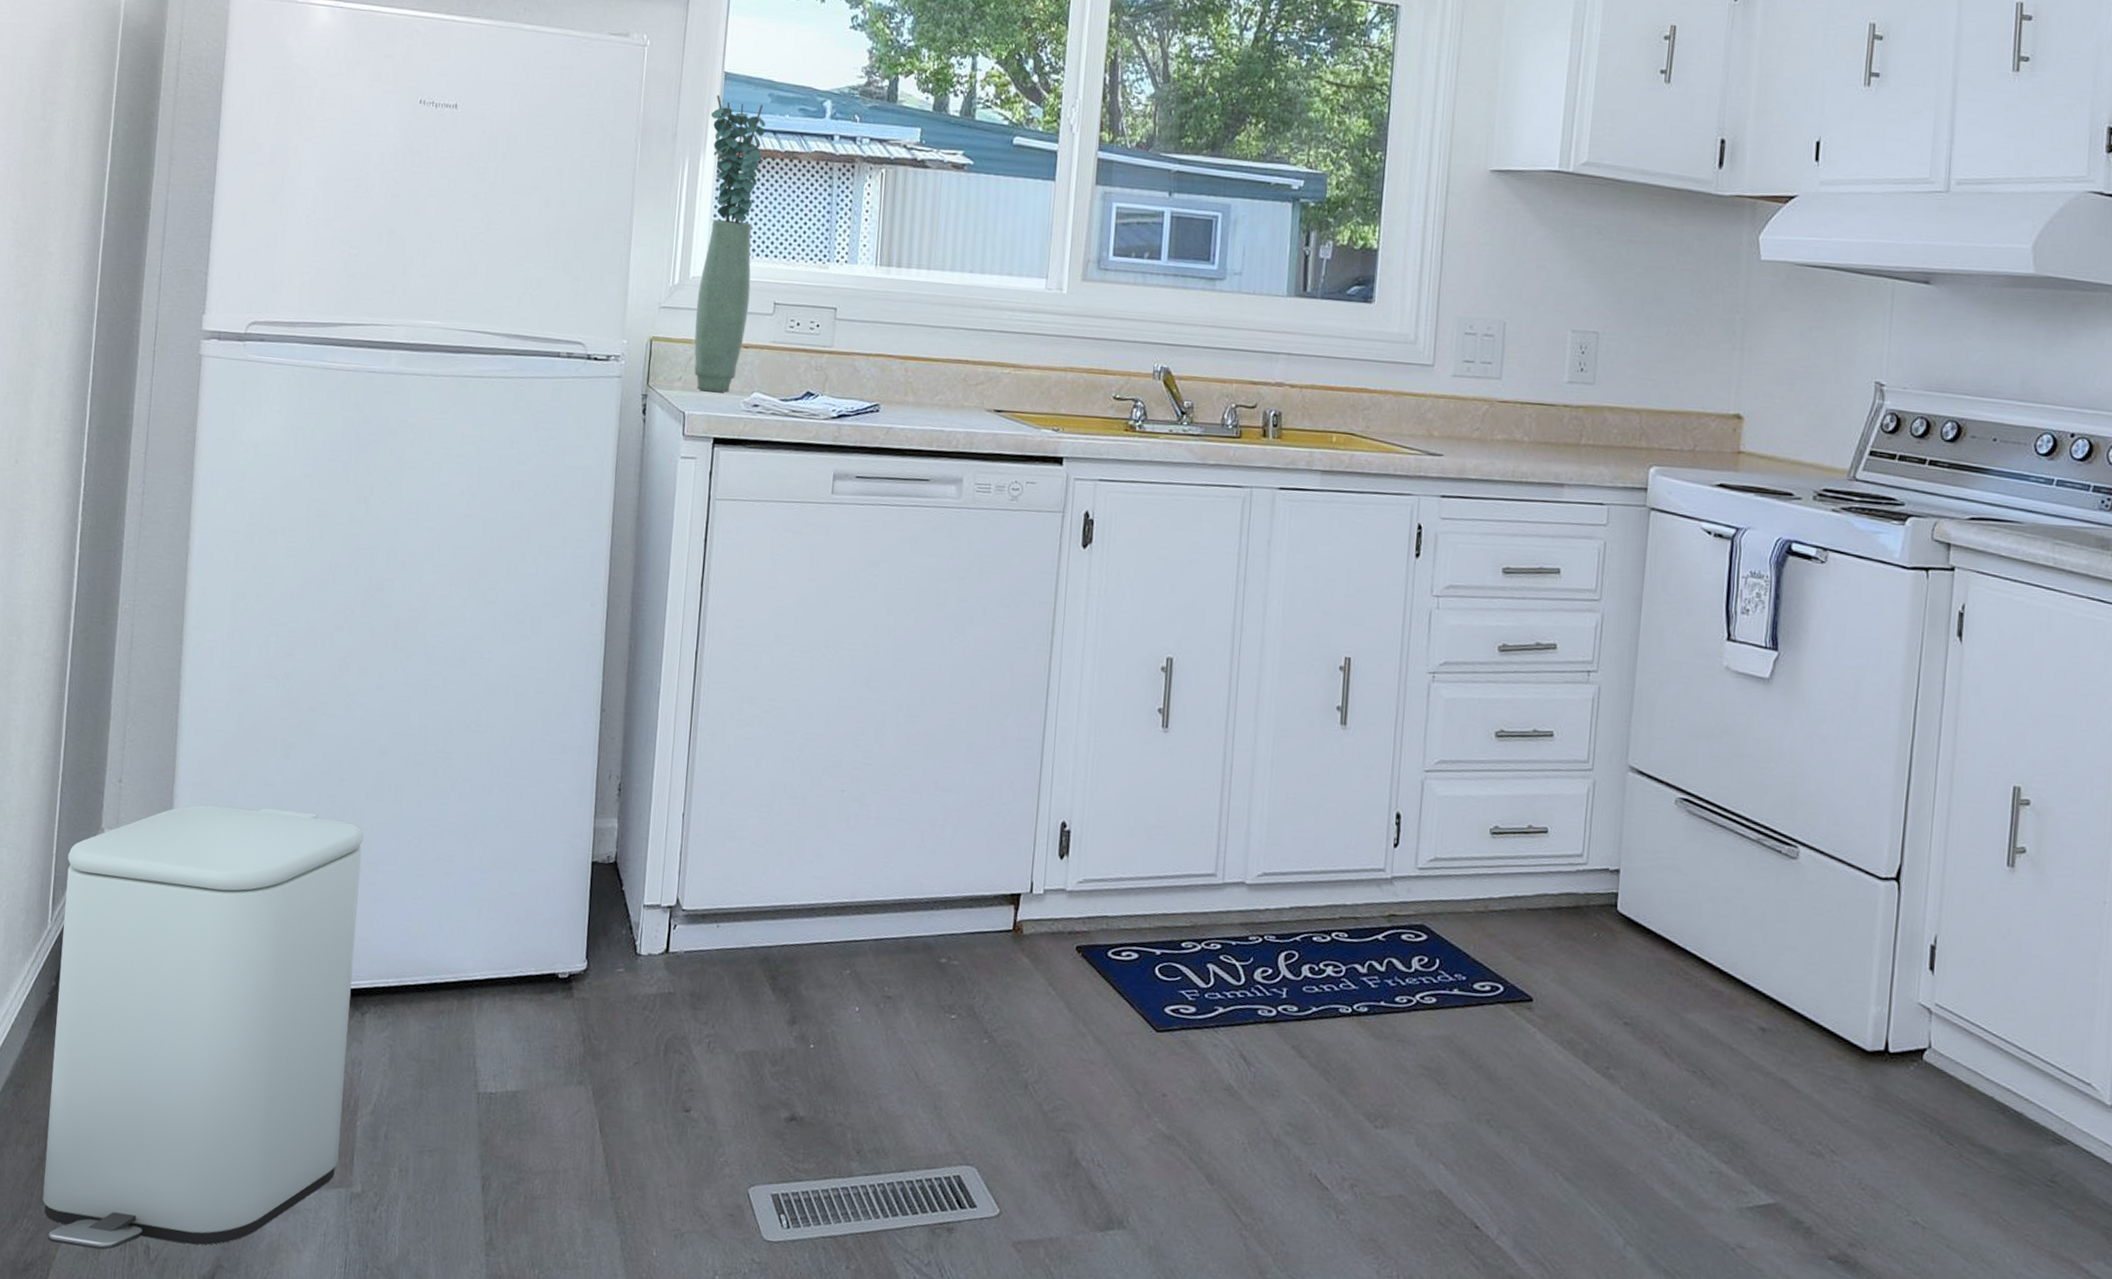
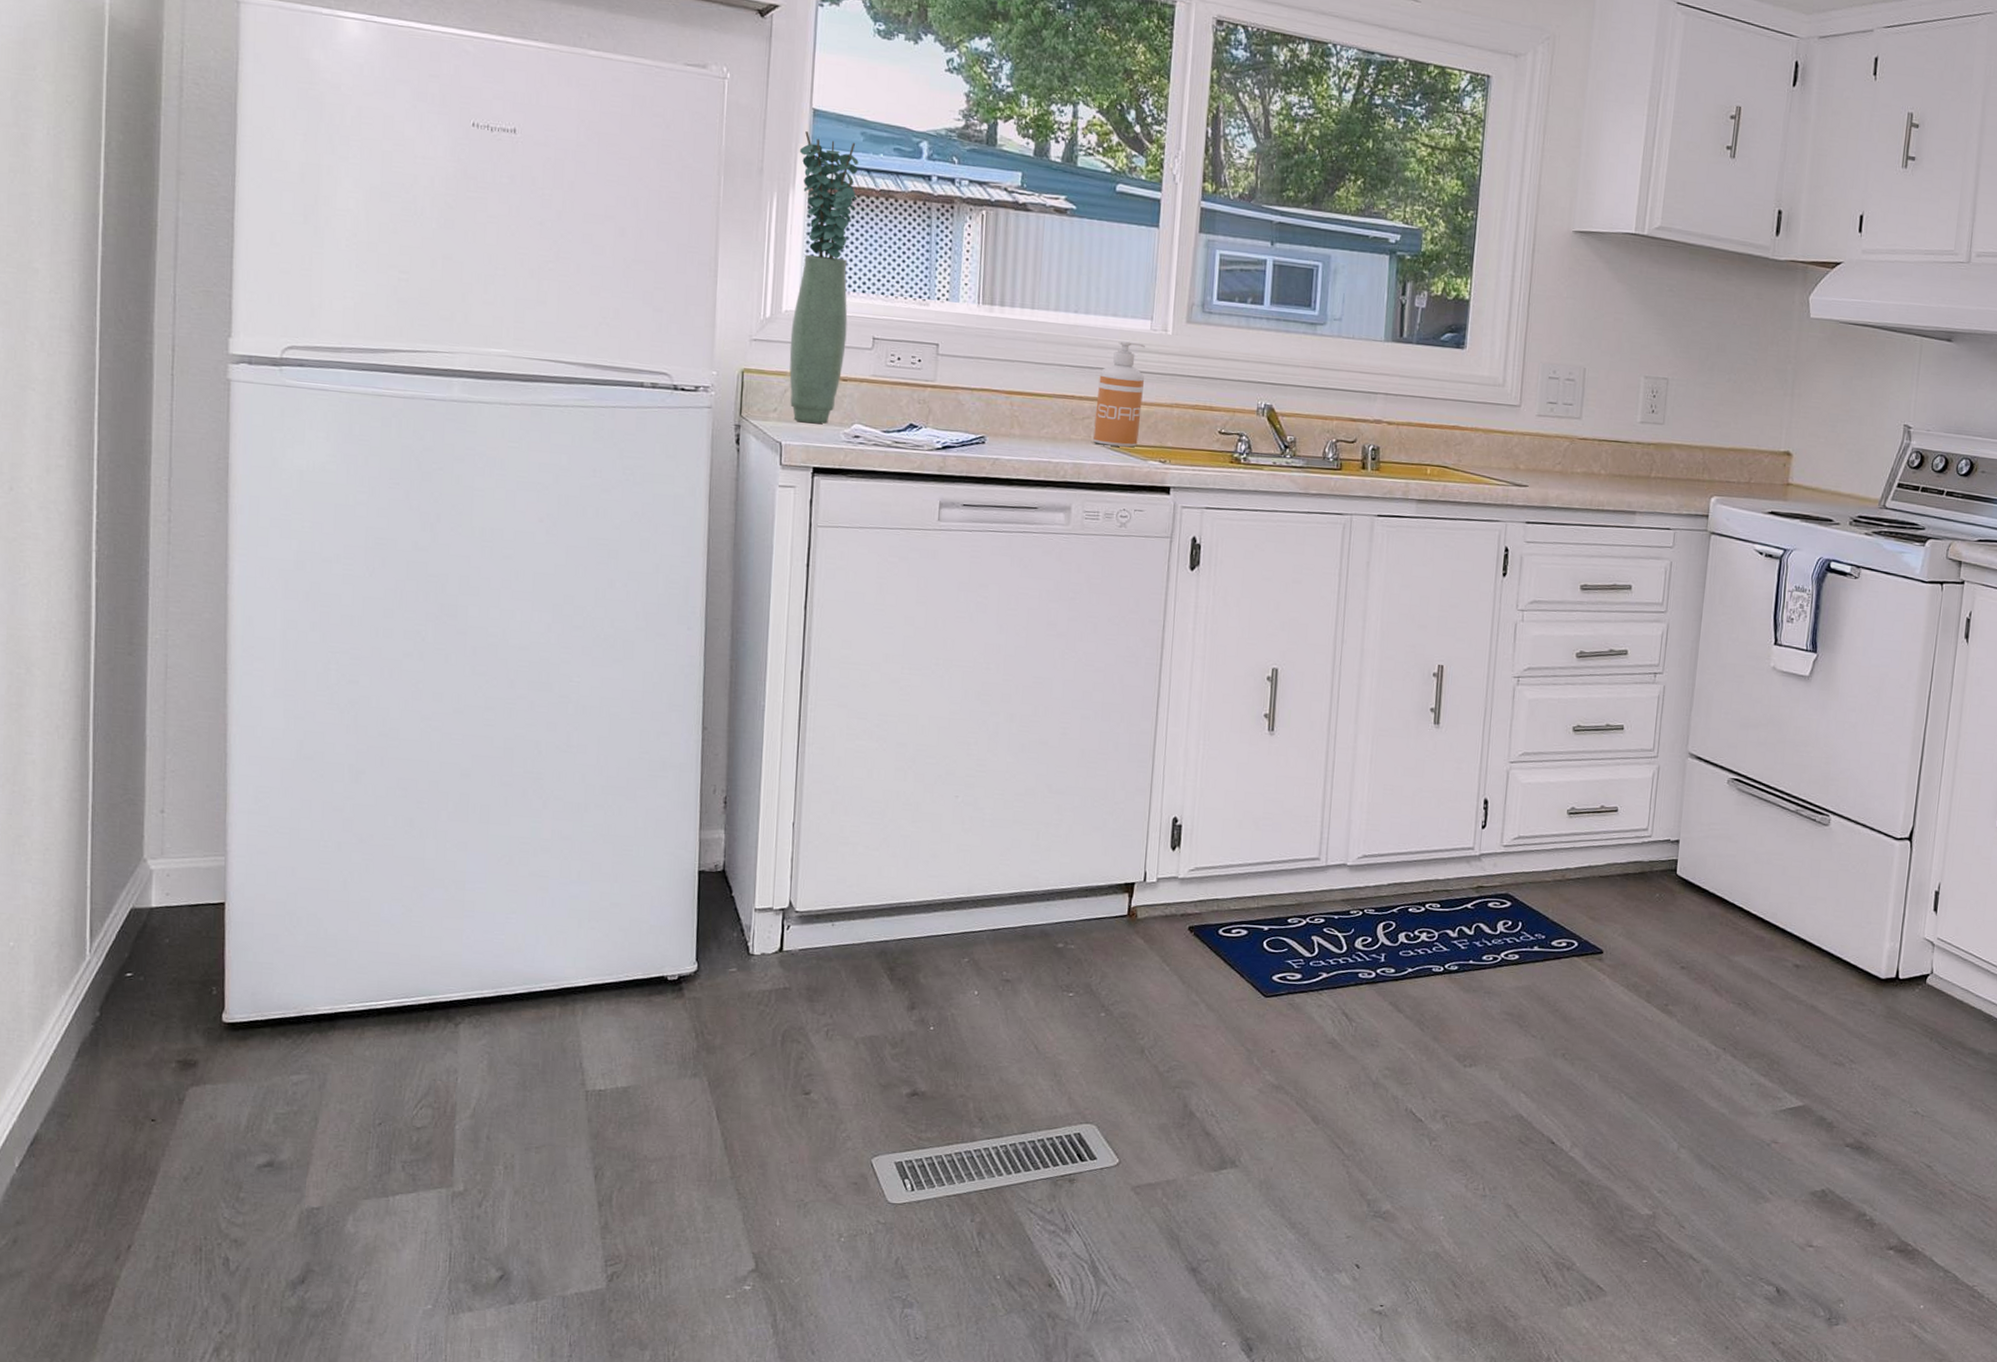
pedal bin: present [43,805,363,1250] -> none [100,832,447,1266]
soap dispenser: none [985,301,1040,415] -> present [1092,341,1145,448]

